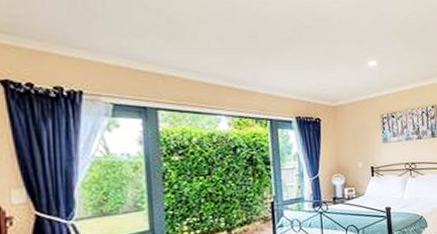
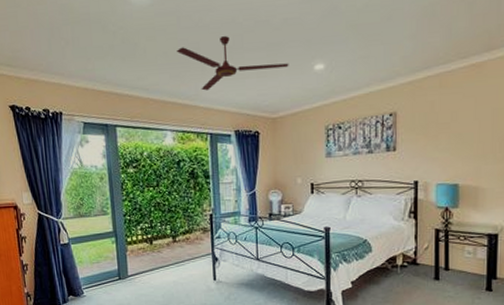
ceiling fan: none [233,27,346,77] -> present [177,35,289,91]

